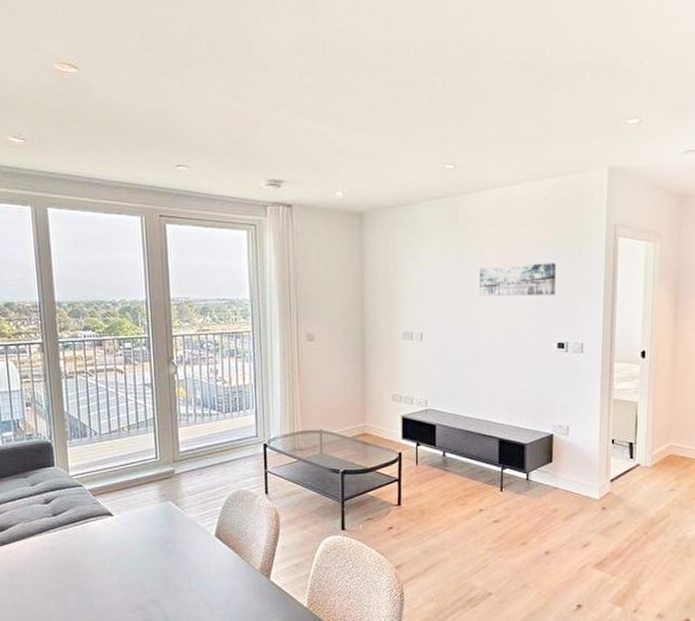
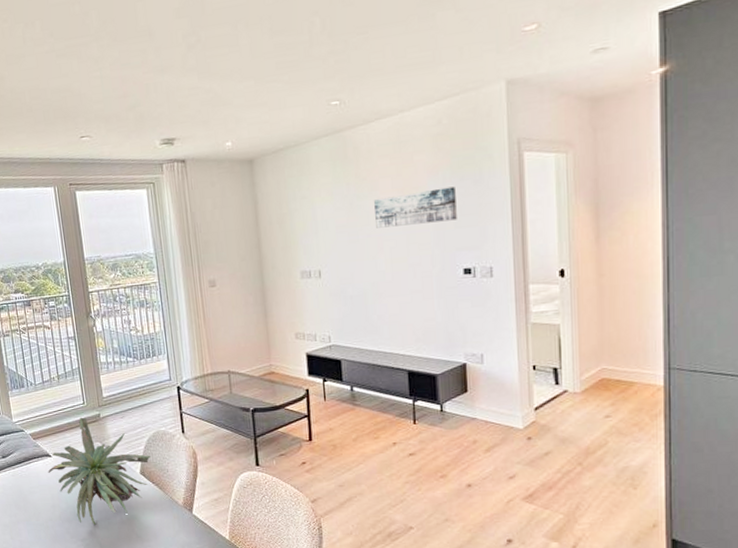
plant: none [107,473,228,592] -> present [48,417,151,525]

